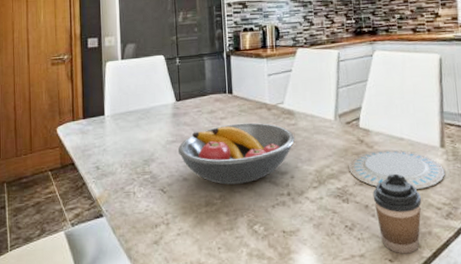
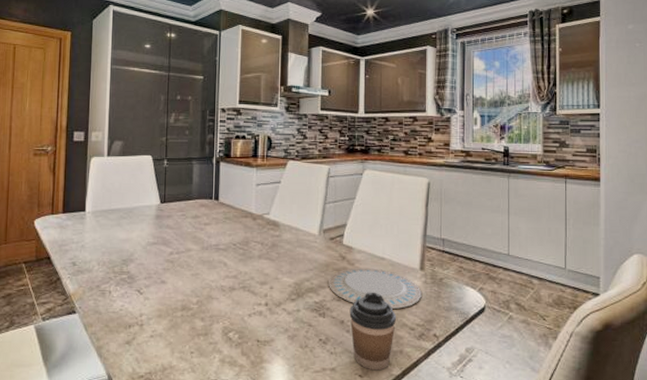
fruit bowl: present [177,122,294,185] -> none [158,230,277,291]

